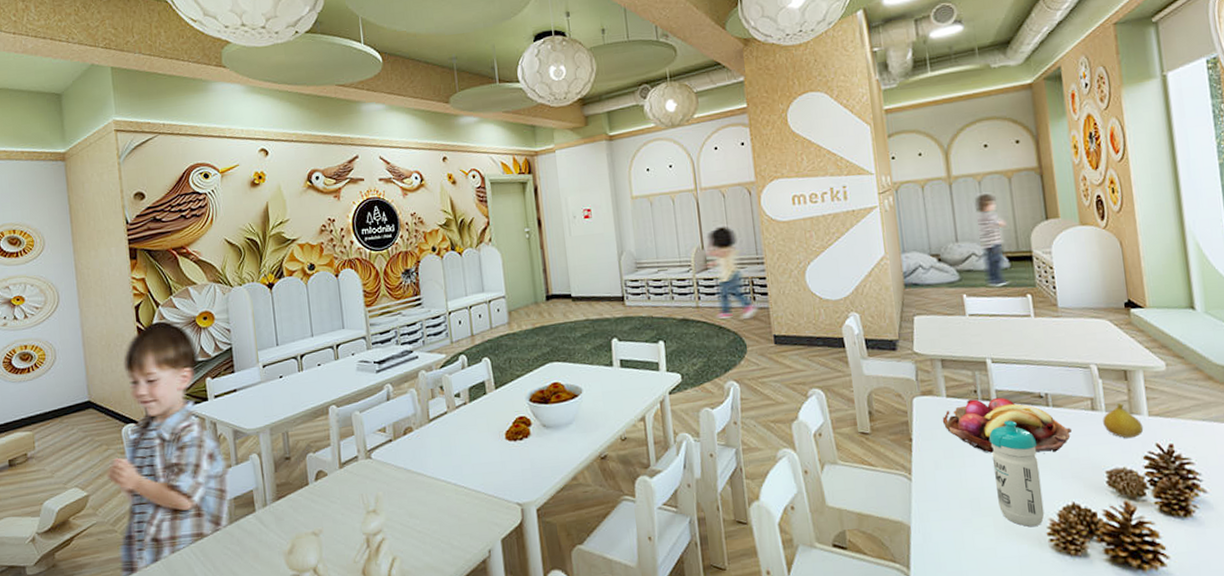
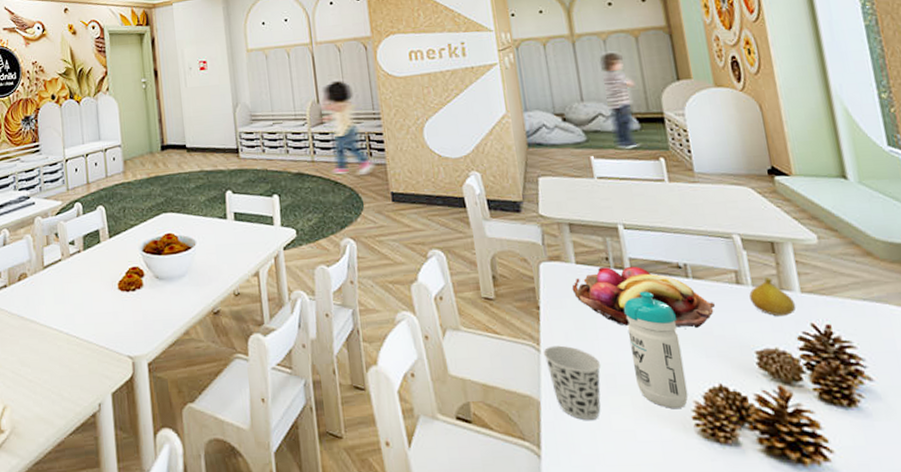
cup: none [914,473,966,541] -> present [543,345,601,420]

